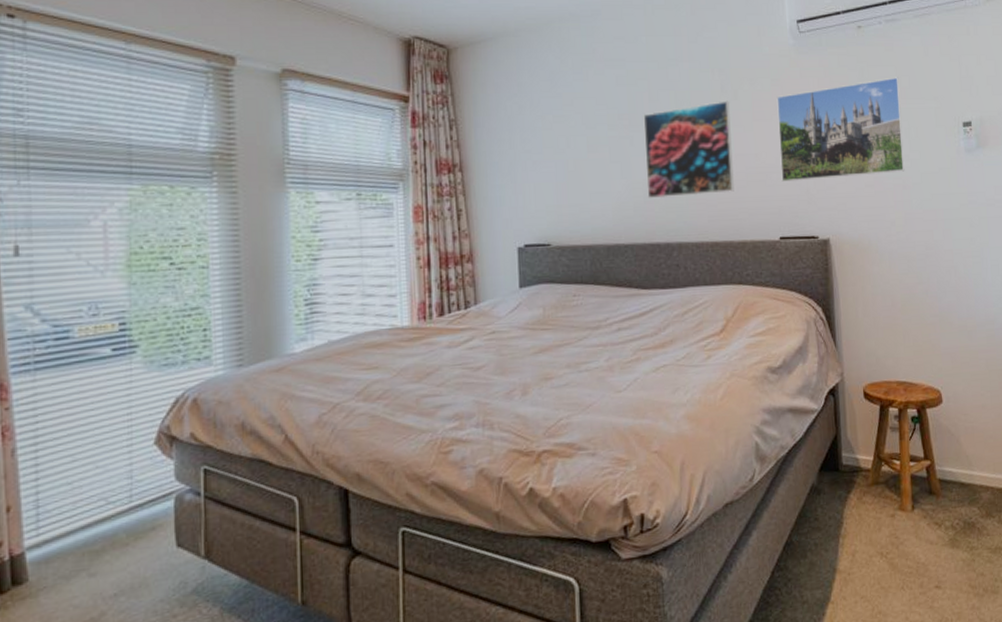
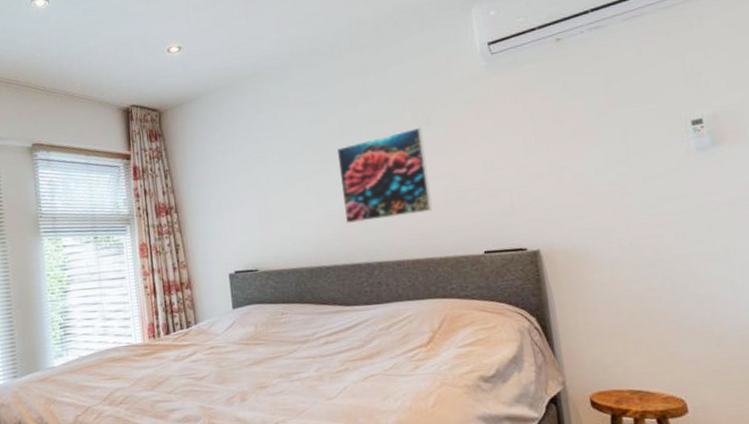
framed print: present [776,77,905,182] -> none [471,83,623,198]

